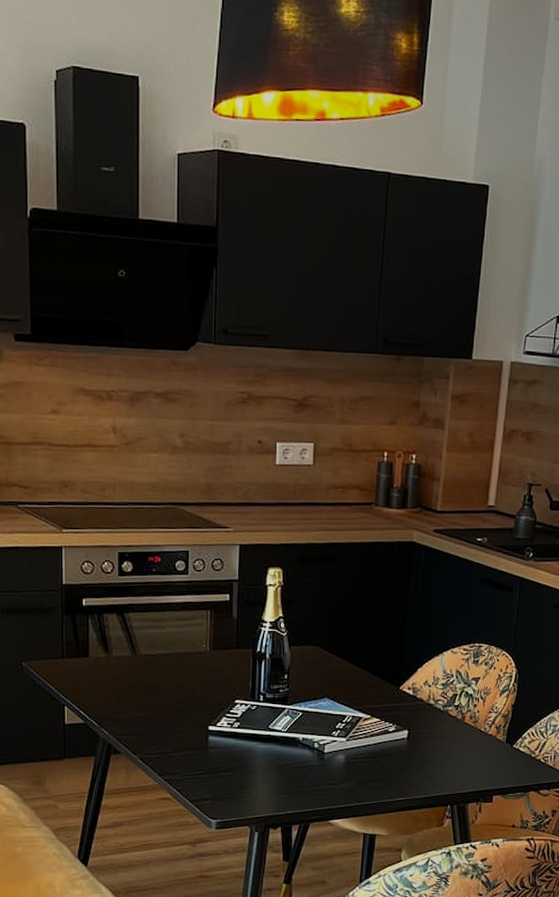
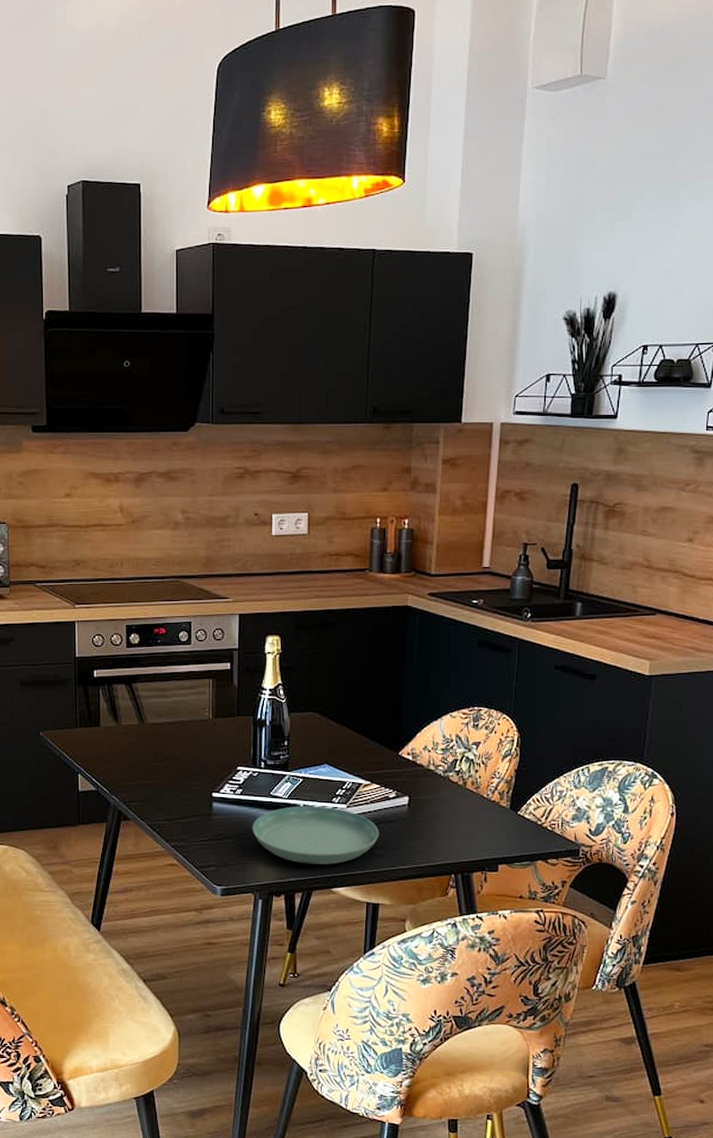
saucer: none [249,739,378,797] -> present [252,805,379,865]

